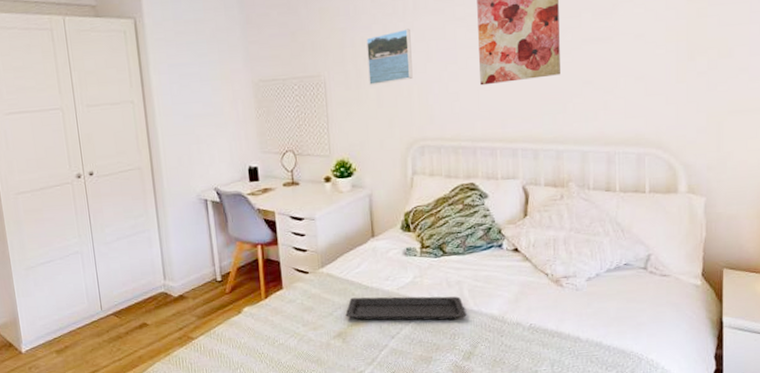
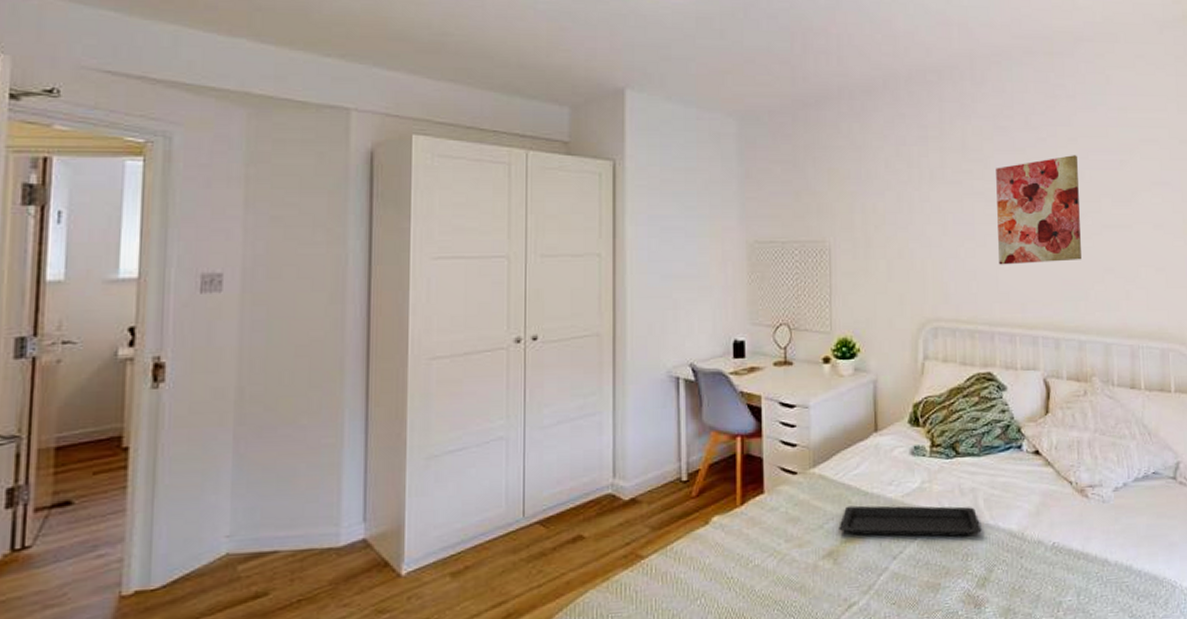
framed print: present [366,28,413,86] -> none [878,198,927,257]

